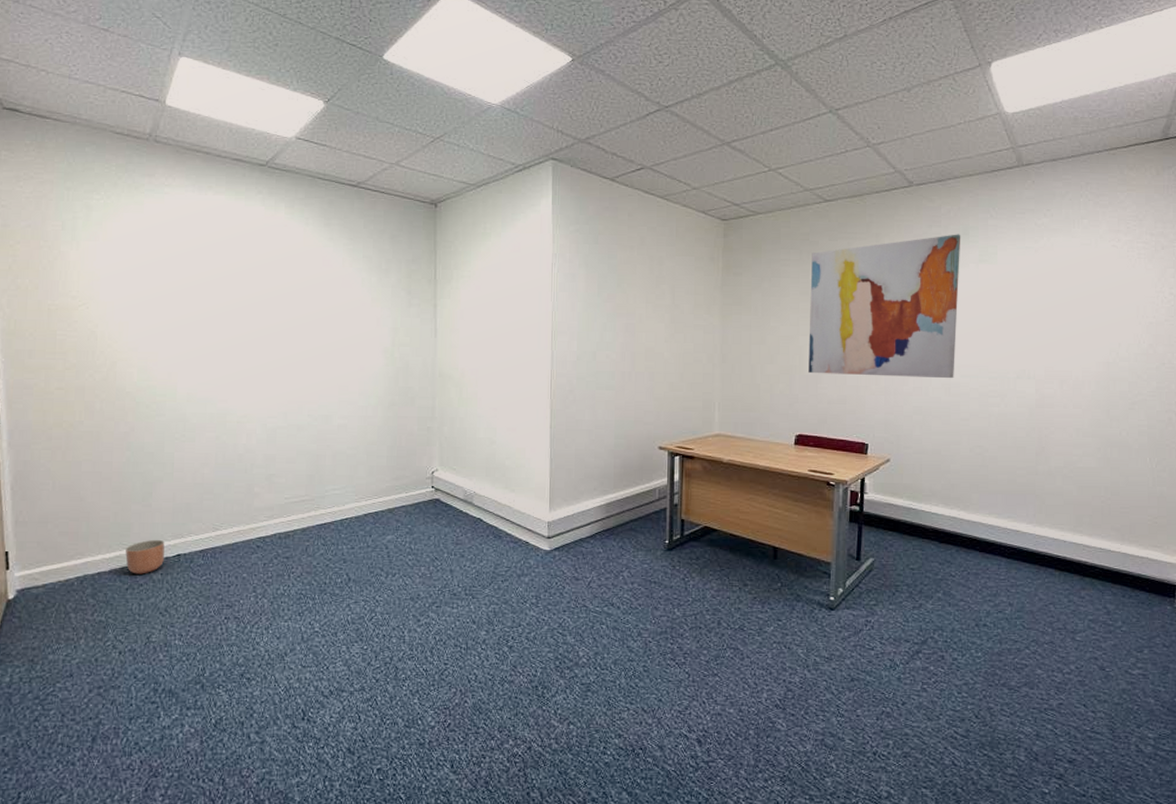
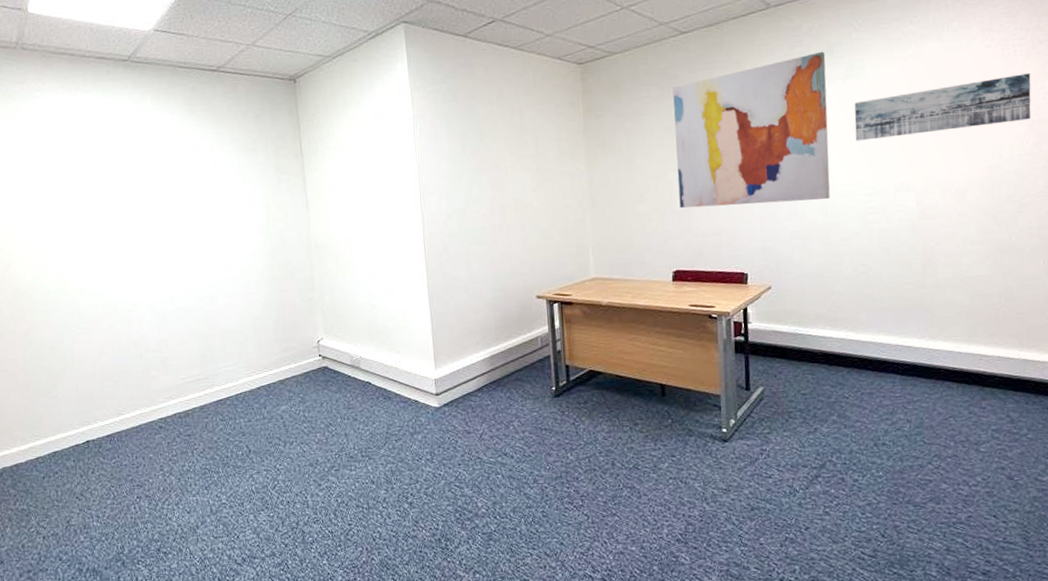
planter: present [125,539,165,574] -> none [38,428,75,463]
wall art: none [984,276,1152,325] -> present [854,73,1031,141]

